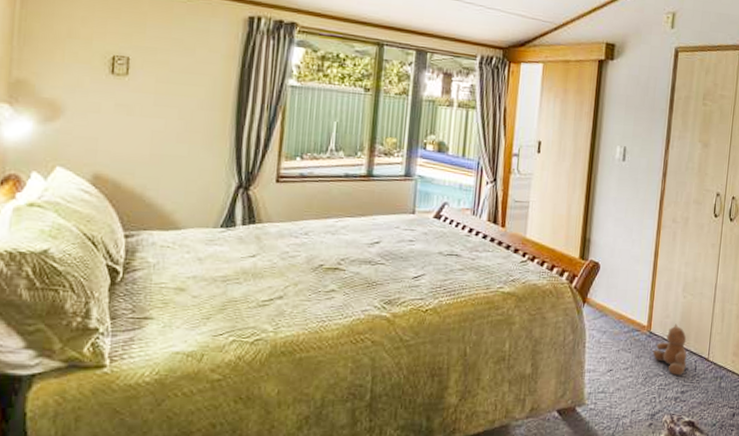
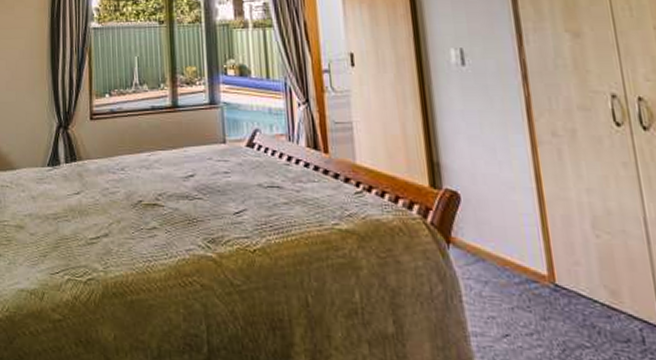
teddy bear: present [652,324,687,376] -> none [565,274,627,350]

